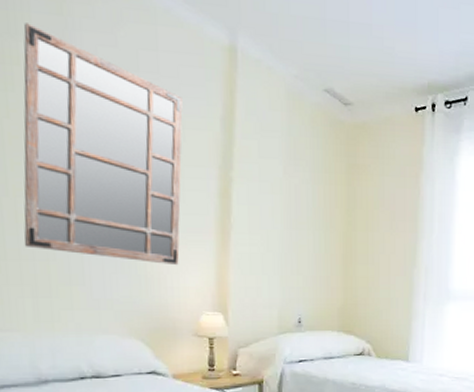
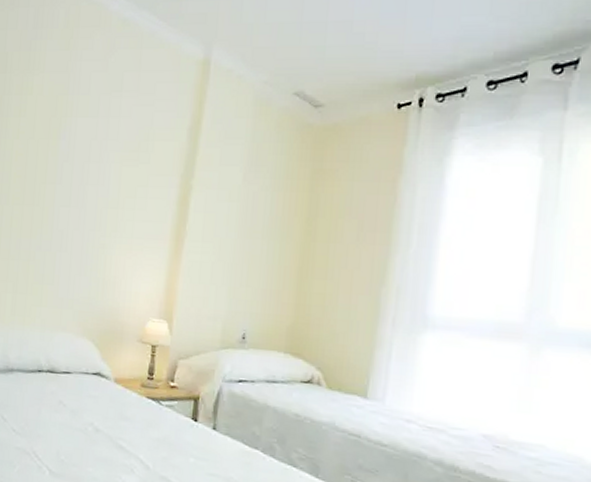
mirror: present [23,23,183,266] -> none [13,59,156,271]

